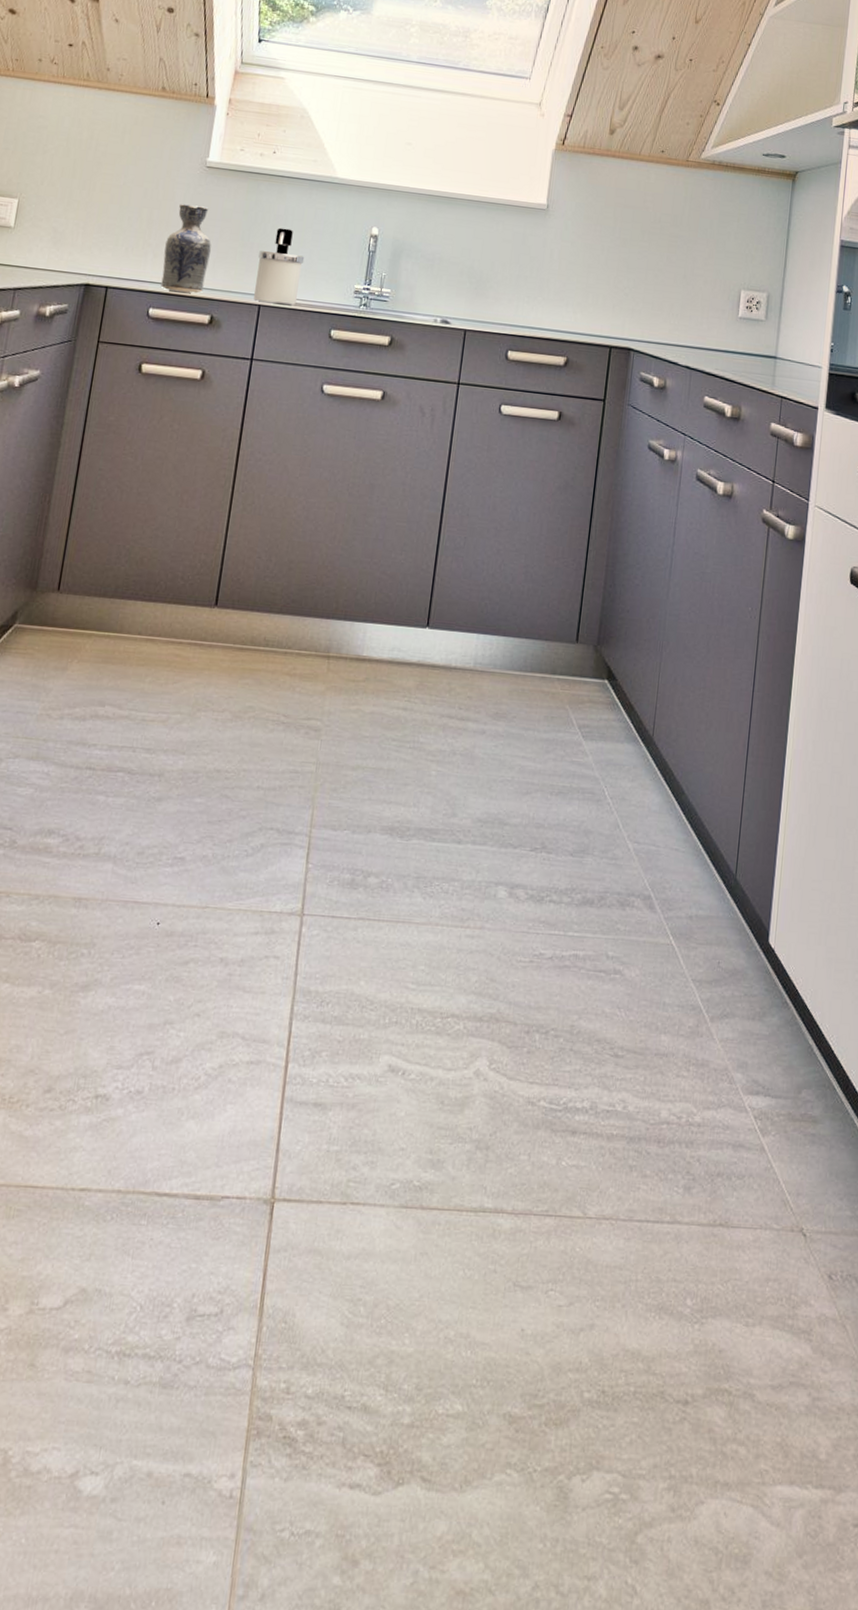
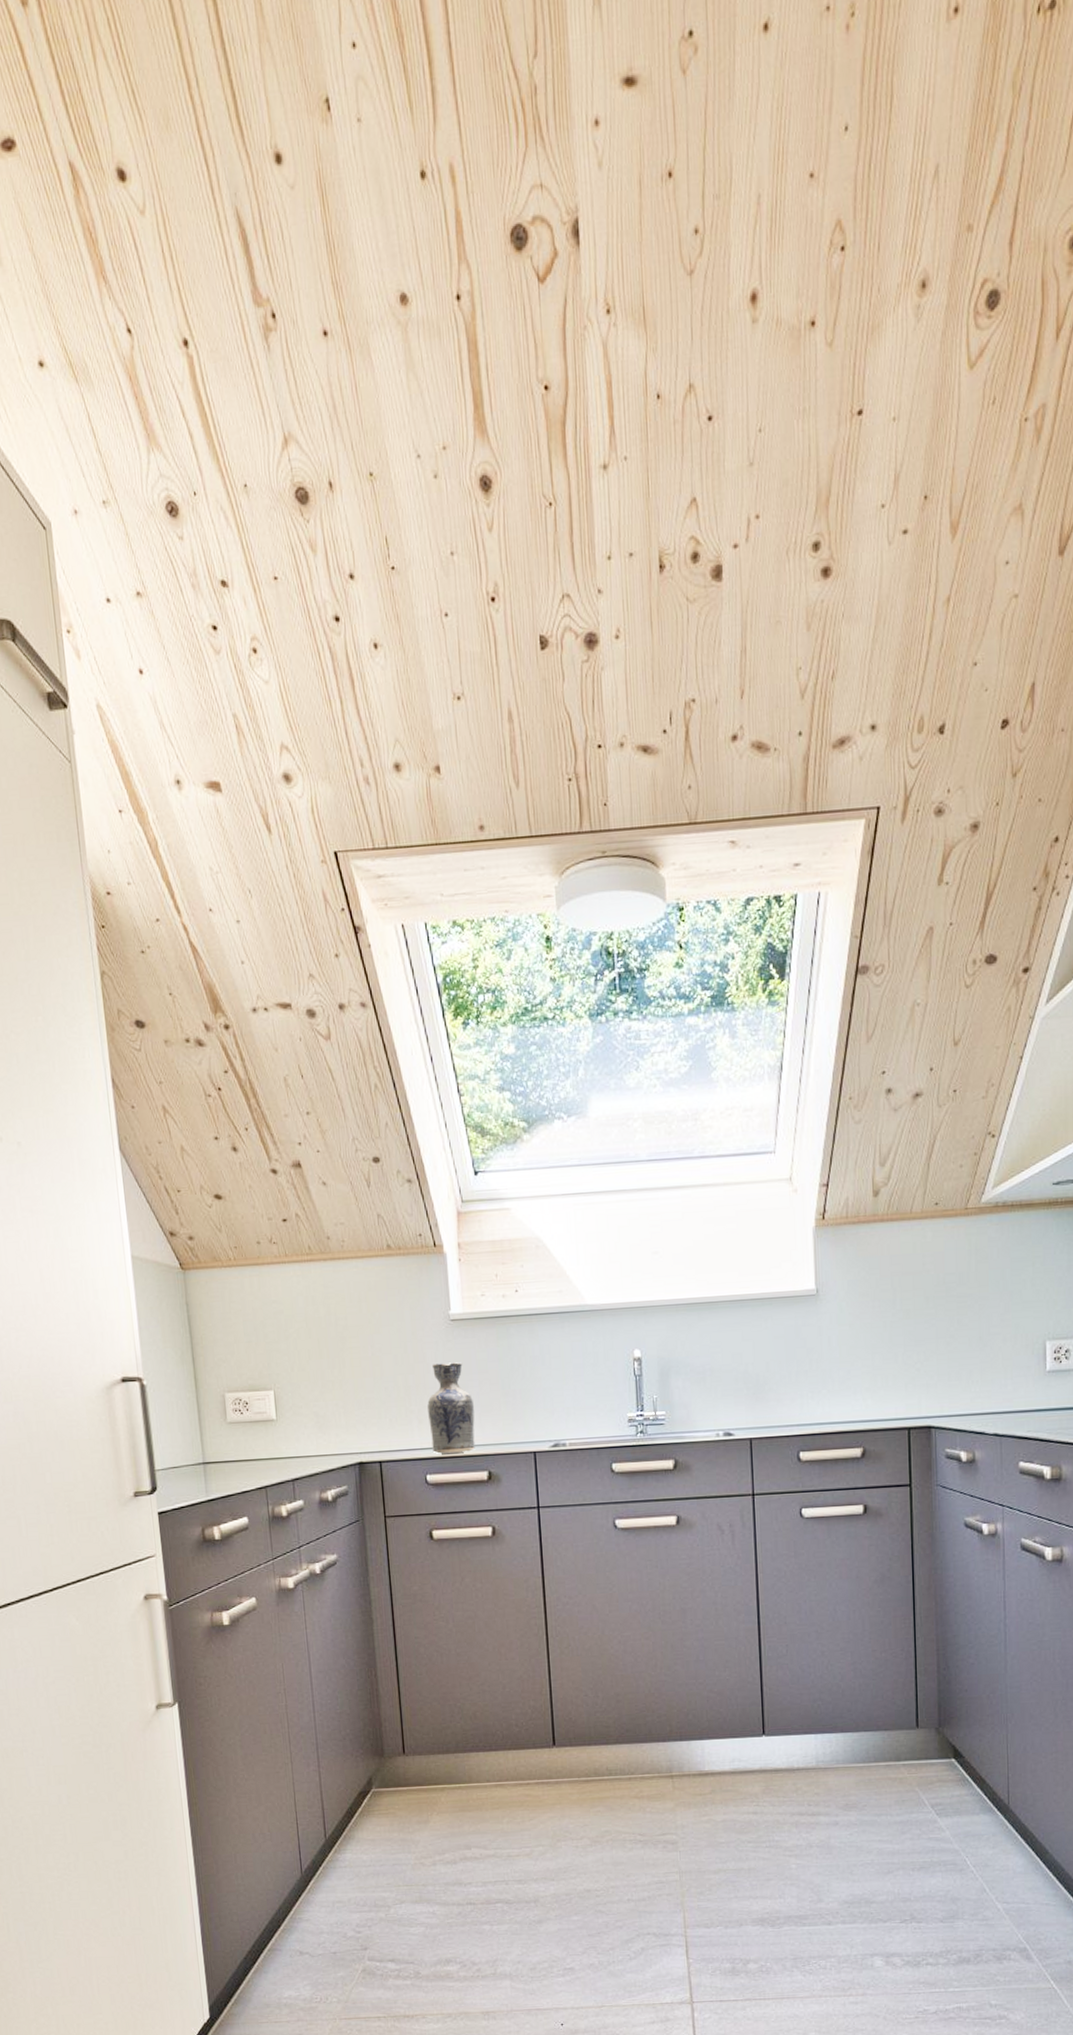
soap dispenser: present [254,228,305,305] -> none [522,1368,571,1448]

